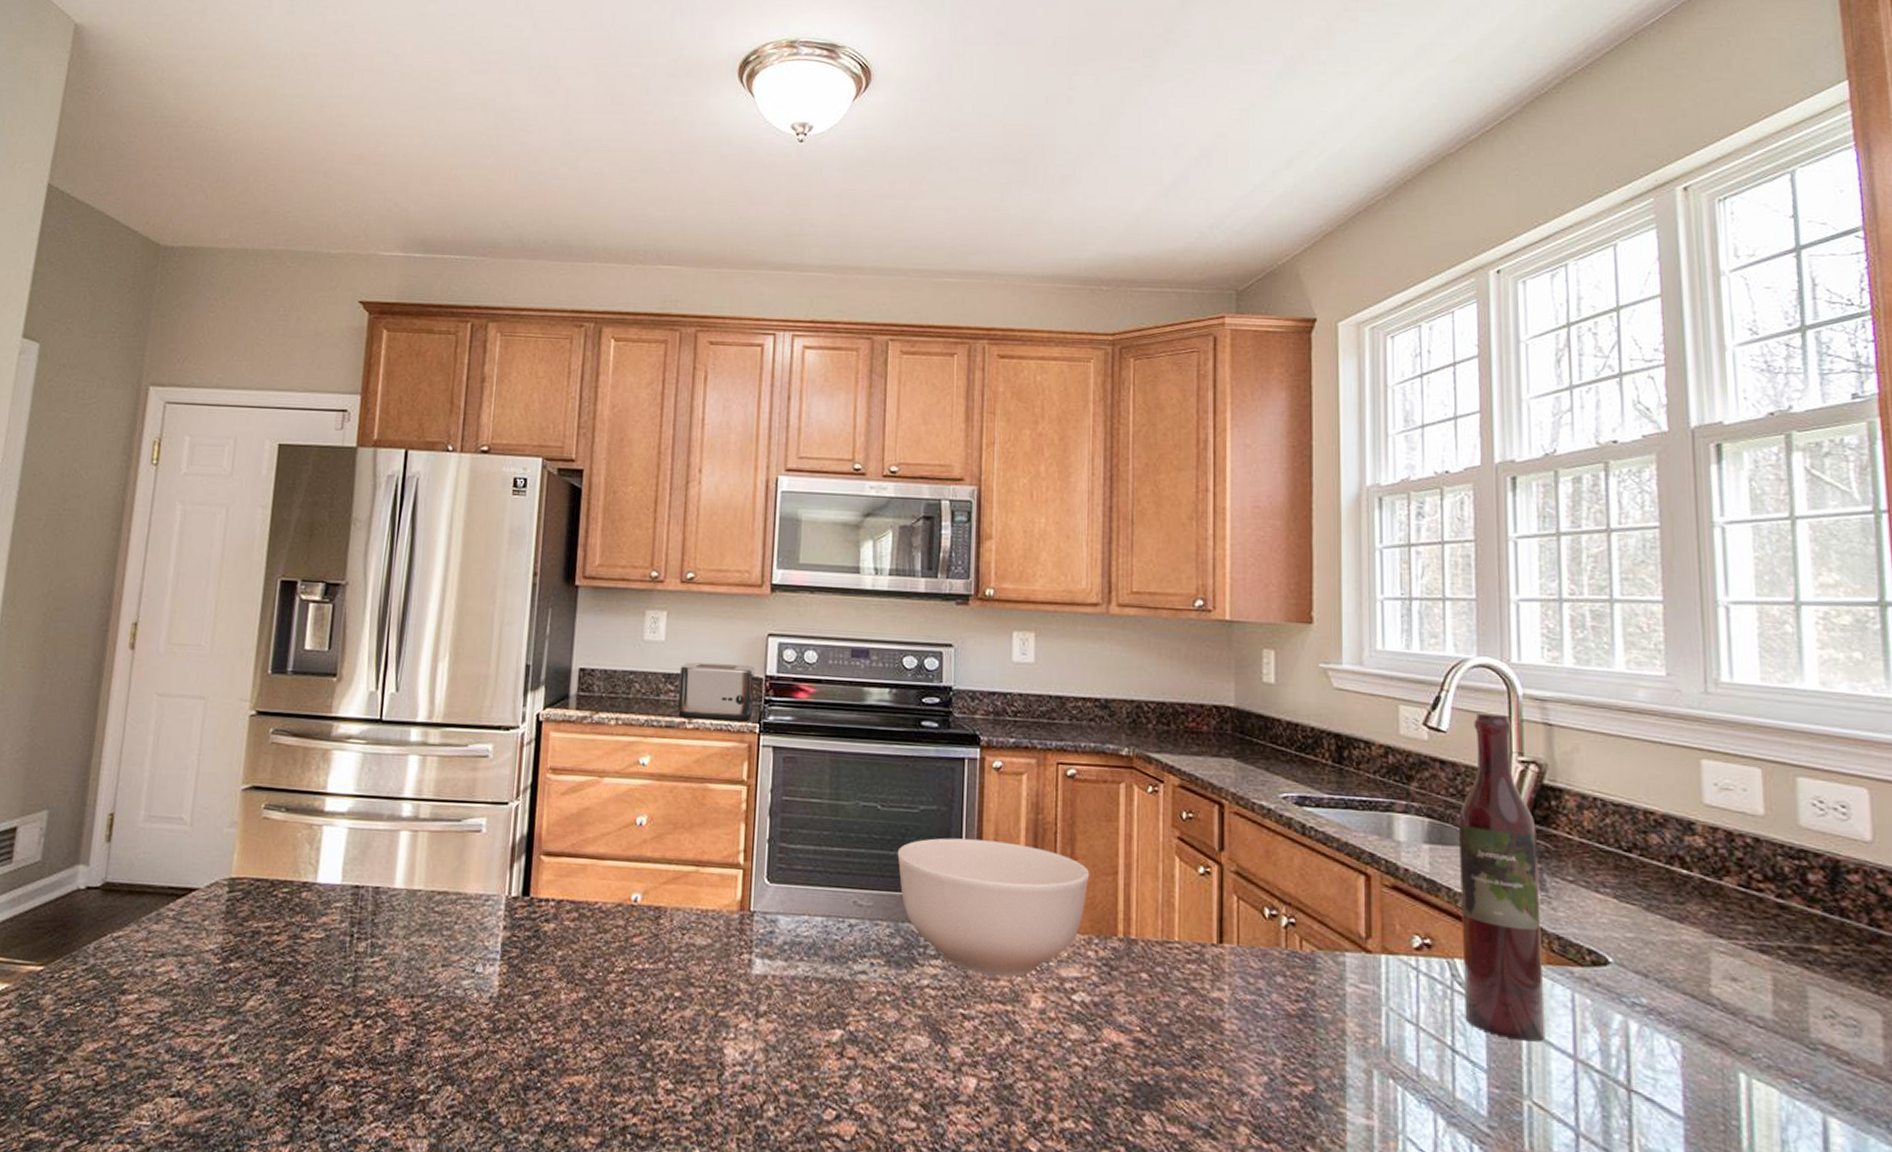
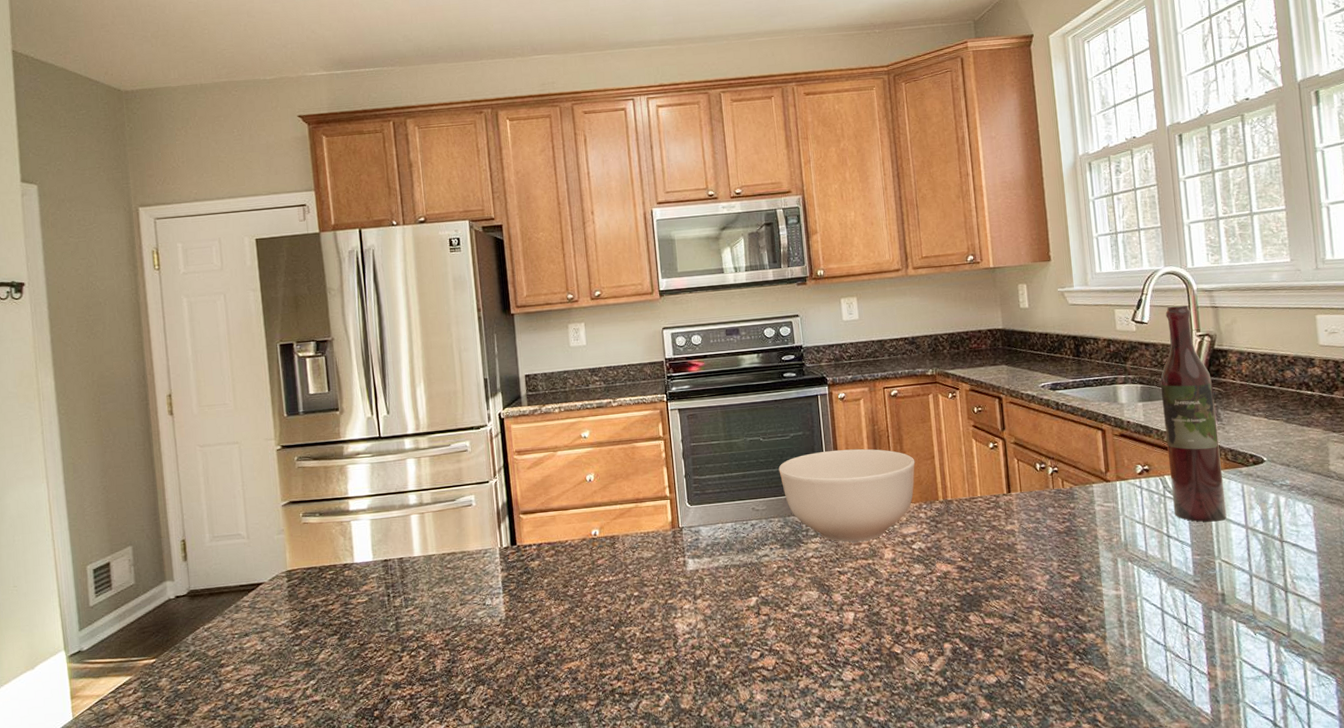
toaster: present [678,662,760,721] -> none [601,353,661,400]

